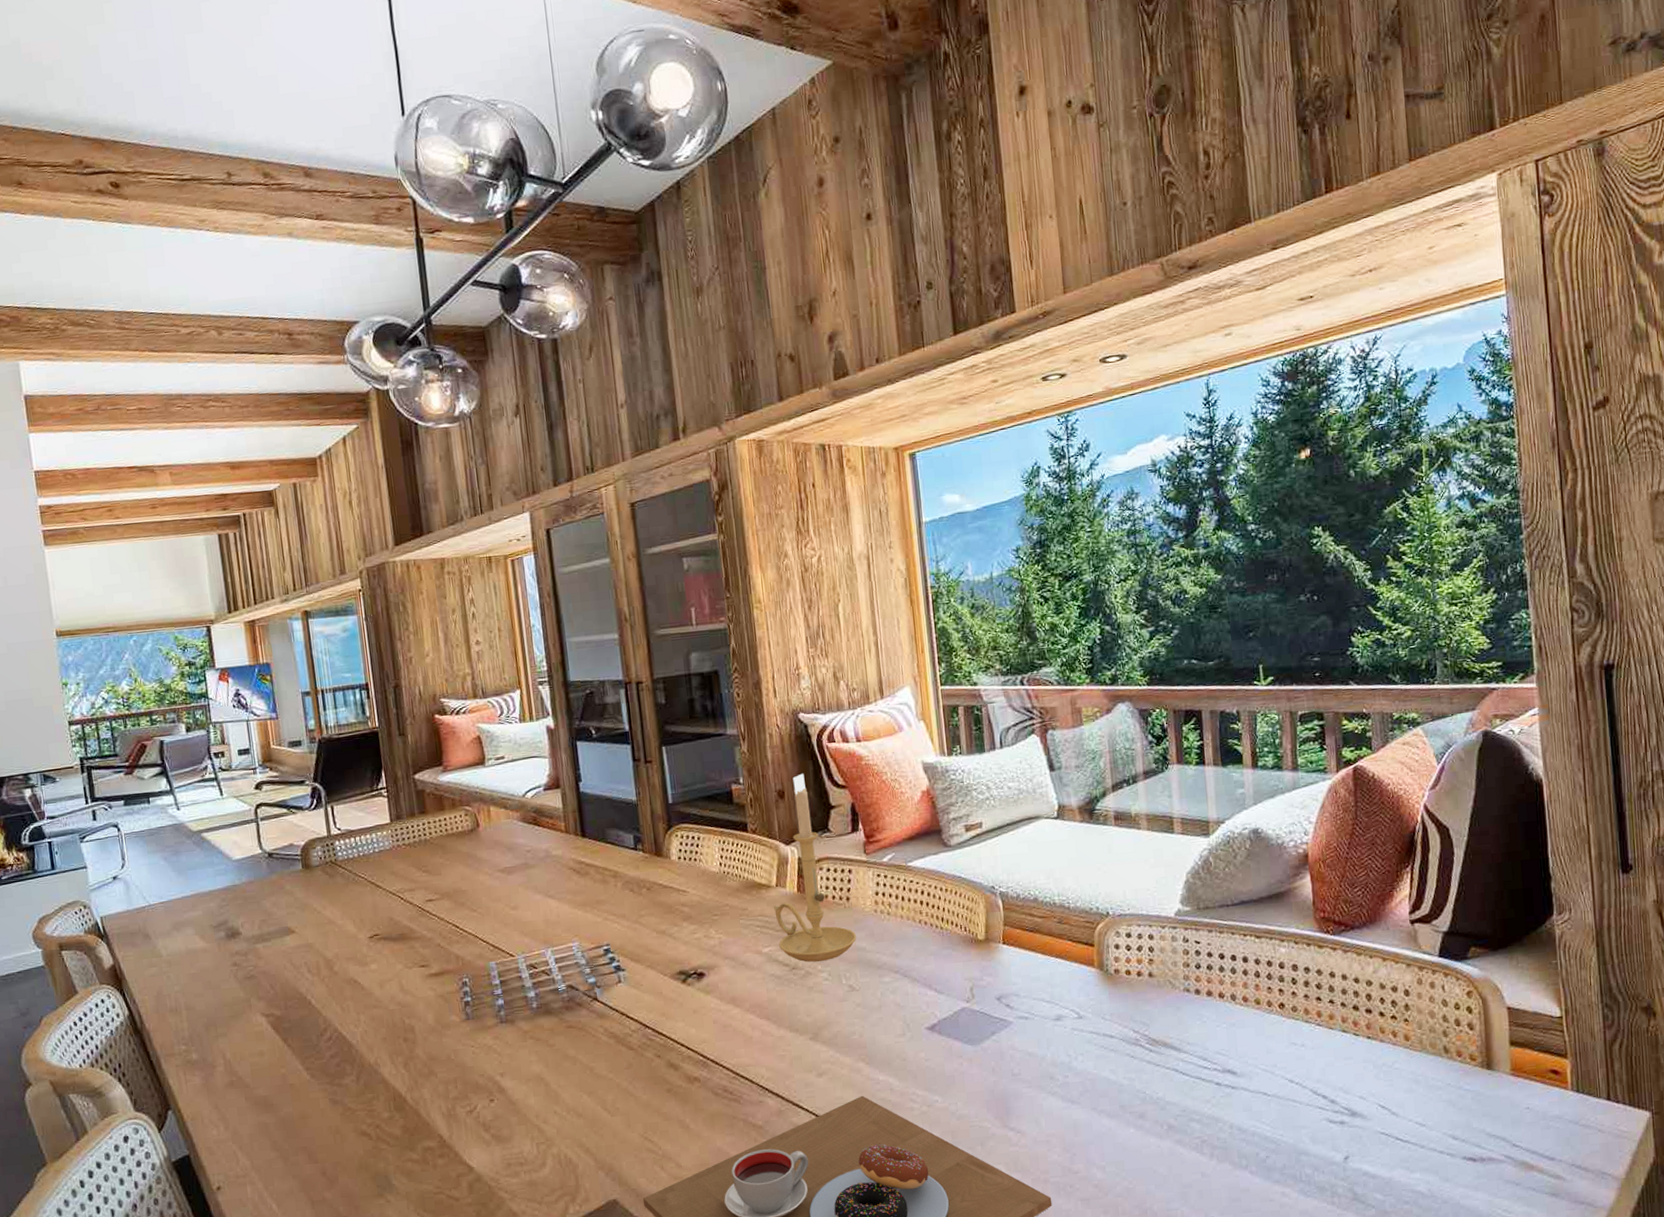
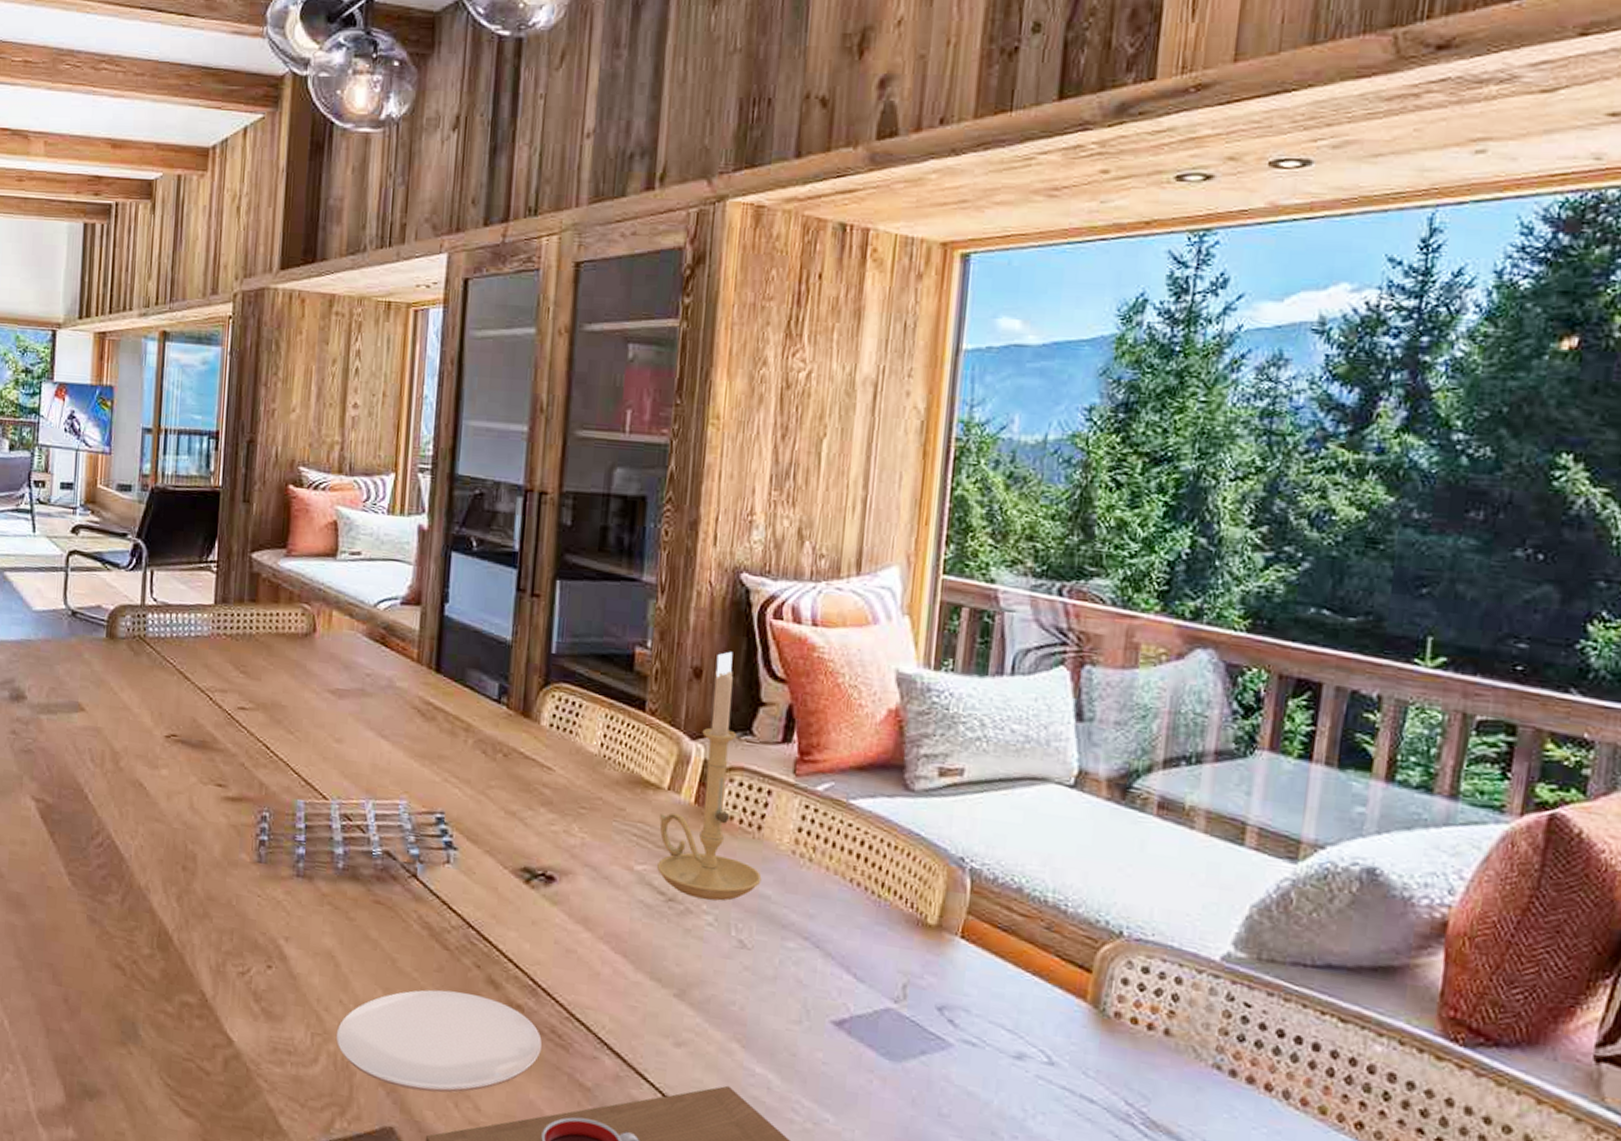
plate: none [557,1078,719,1167] -> present [337,989,542,1093]

